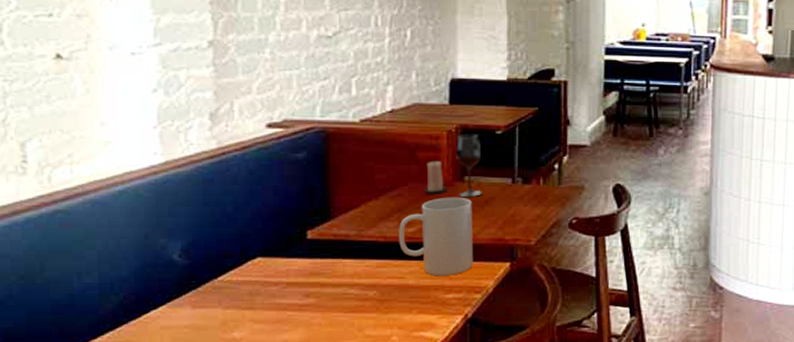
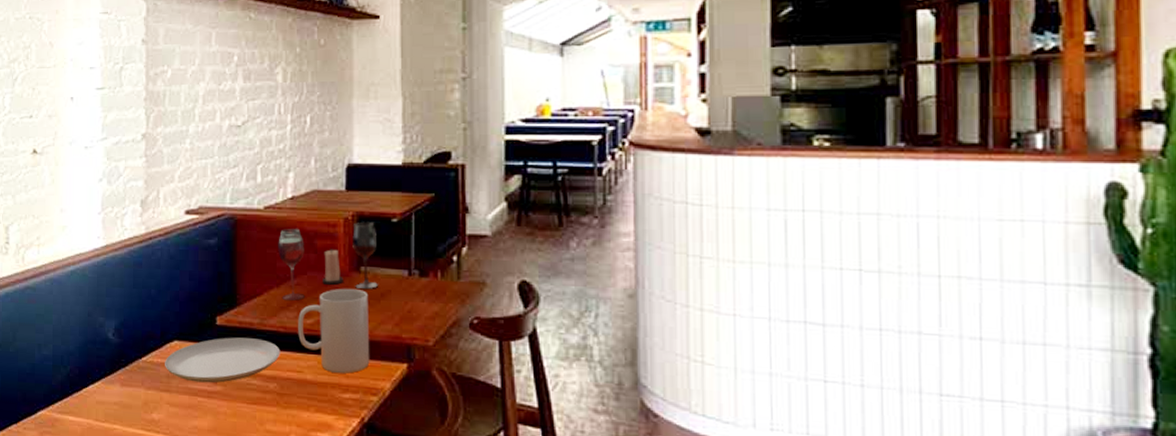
plate: none [246,250,380,297] -> present [165,337,280,383]
wineglass: none [376,142,406,212] -> present [278,229,304,302]

